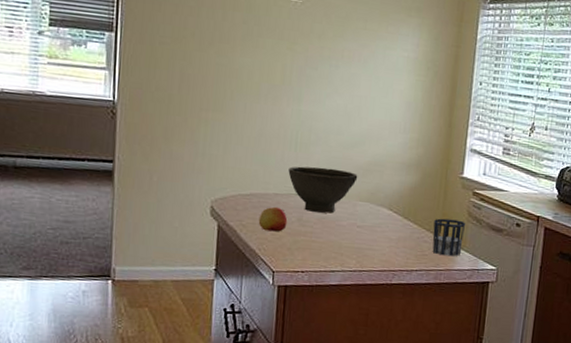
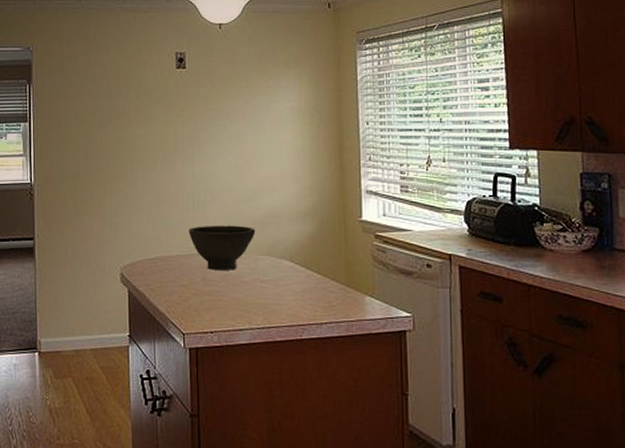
apple: present [258,206,288,232] -> none [165,268,192,294]
cup: present [432,218,466,256] -> none [338,266,372,306]

